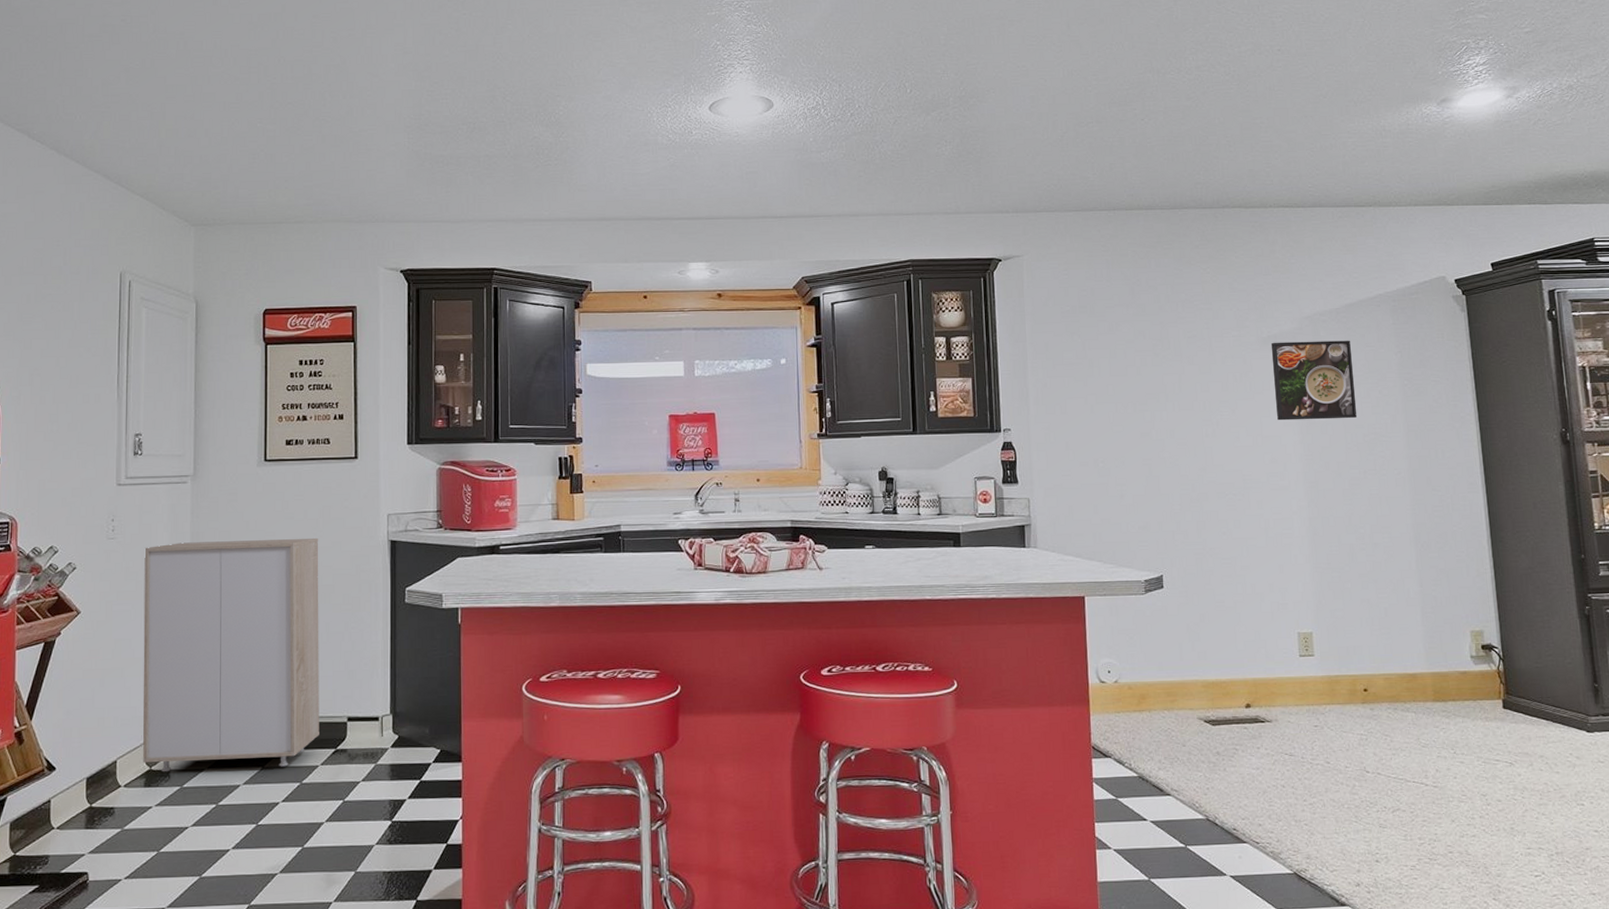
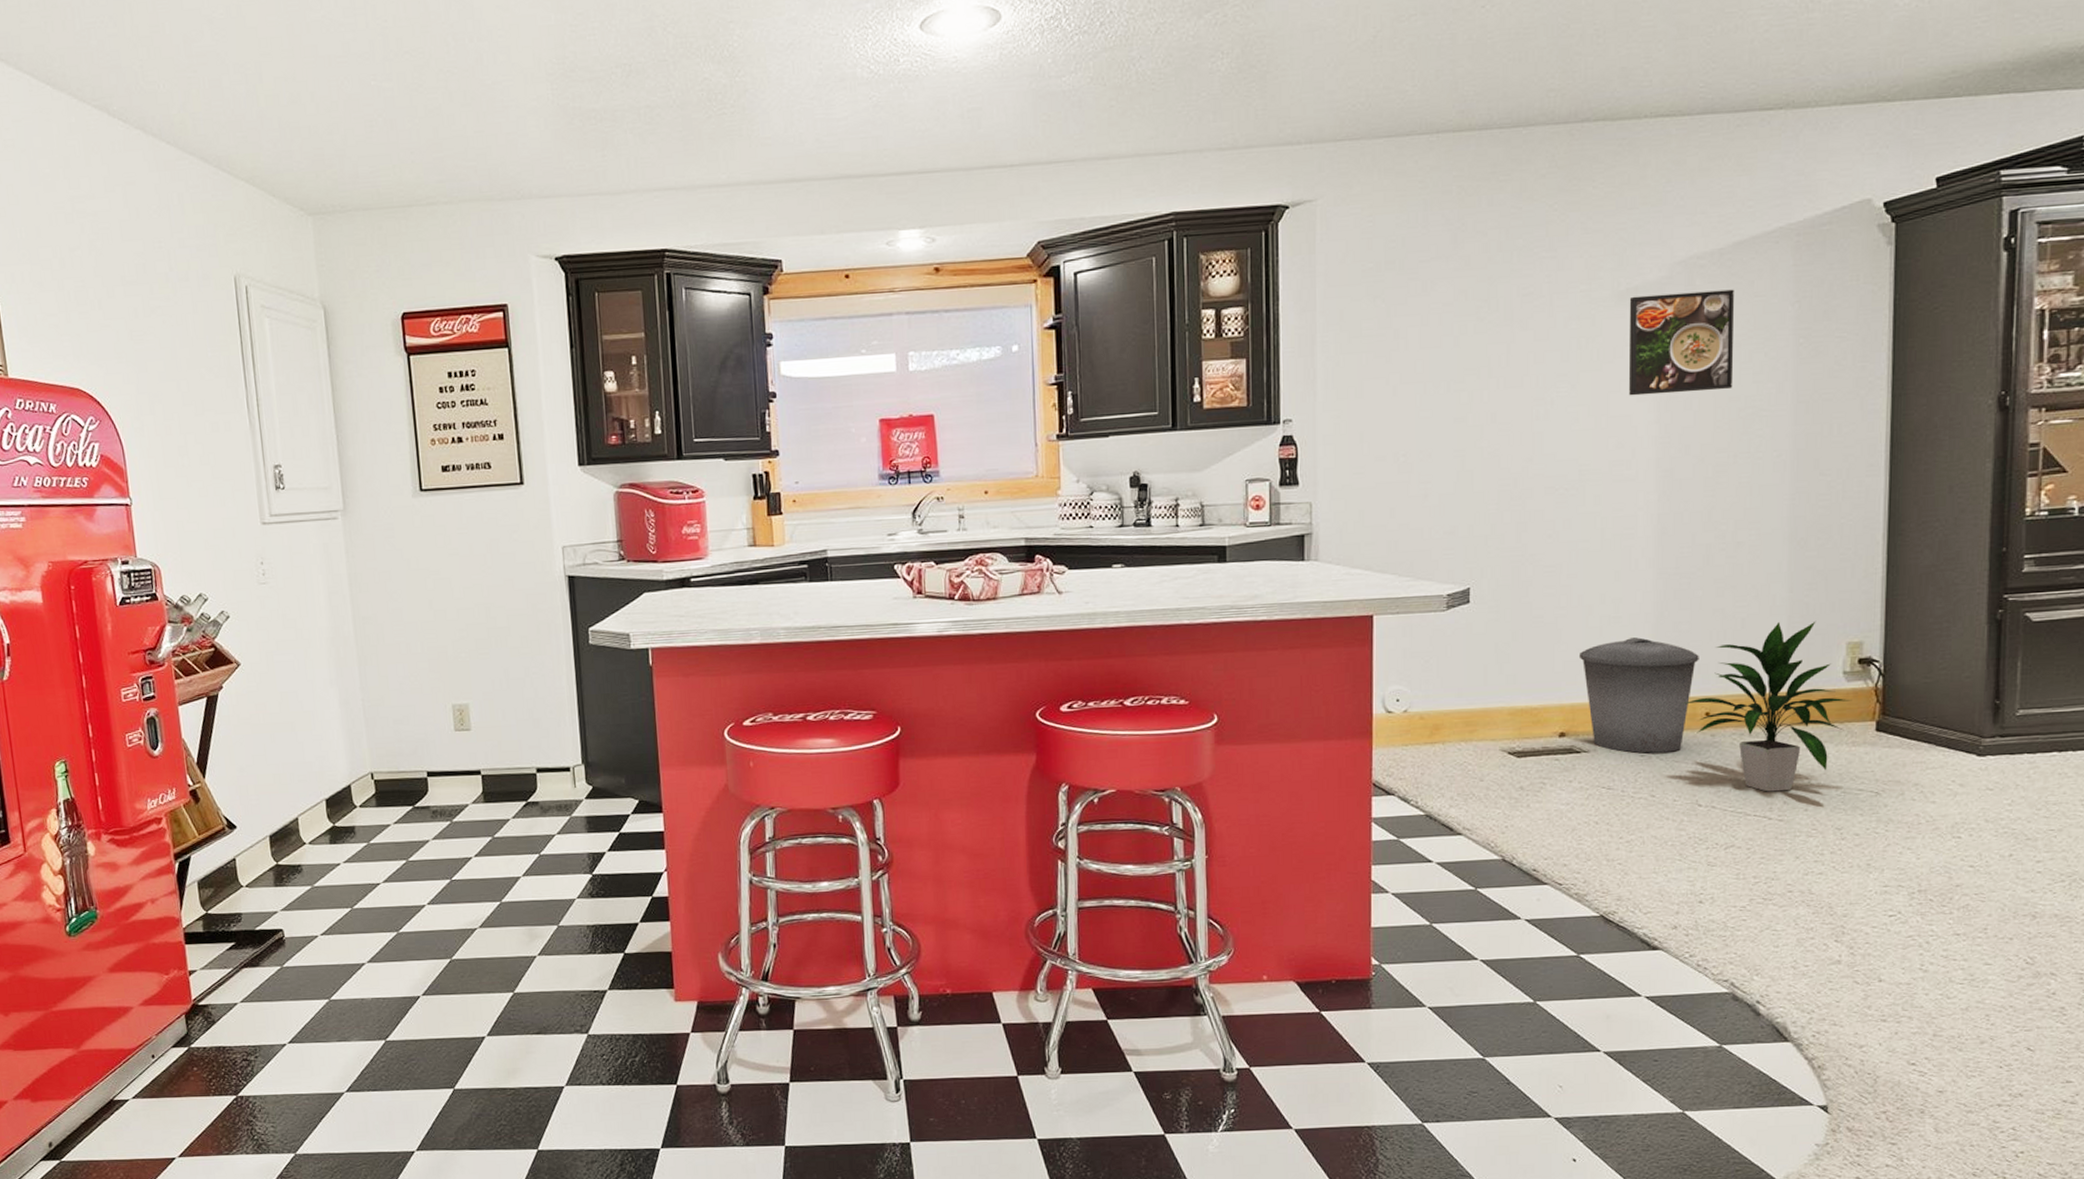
cabinet: present [142,537,319,772] -> none [300,575,508,829]
trash can: none [1256,622,1354,724] -> present [1578,637,1699,754]
indoor plant: none [1345,611,1481,761] -> present [1683,620,1852,792]

